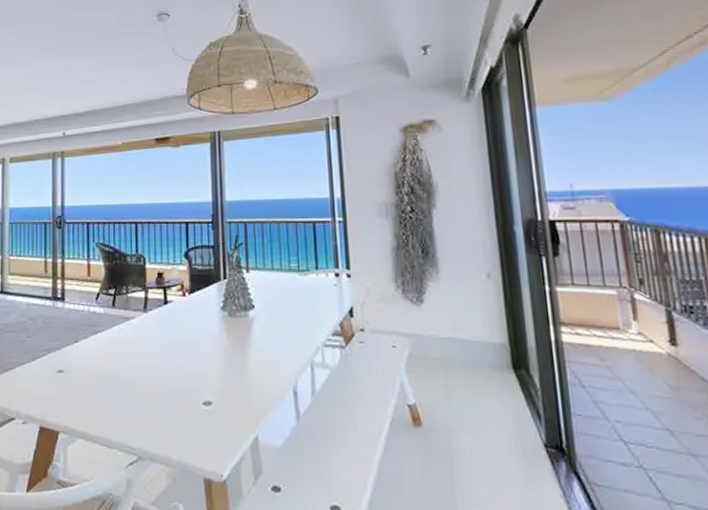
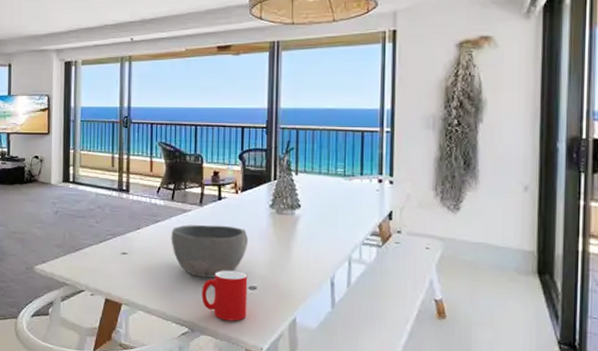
bowl: none [113,333,200,394] -> present [171,225,249,278]
cup: none [150,384,203,444] -> present [202,270,248,321]

